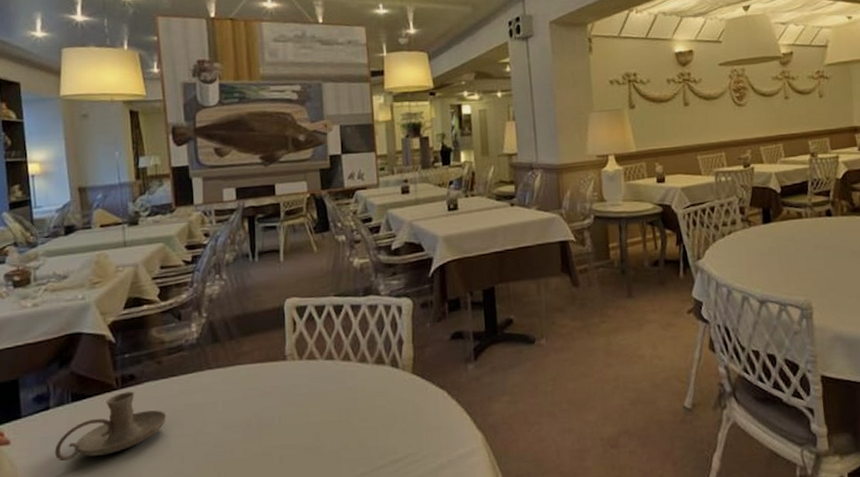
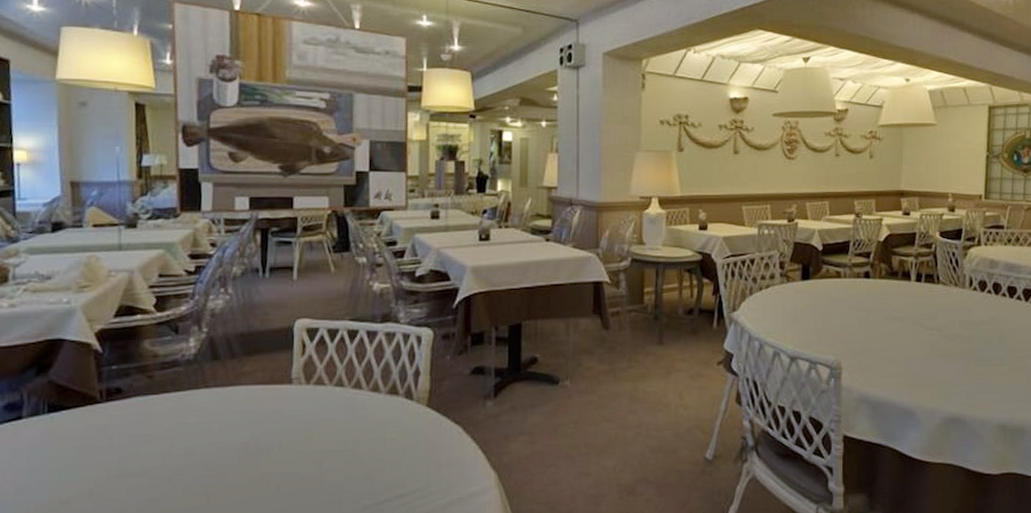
candle holder: present [54,391,167,461] -> none [24,406,155,476]

